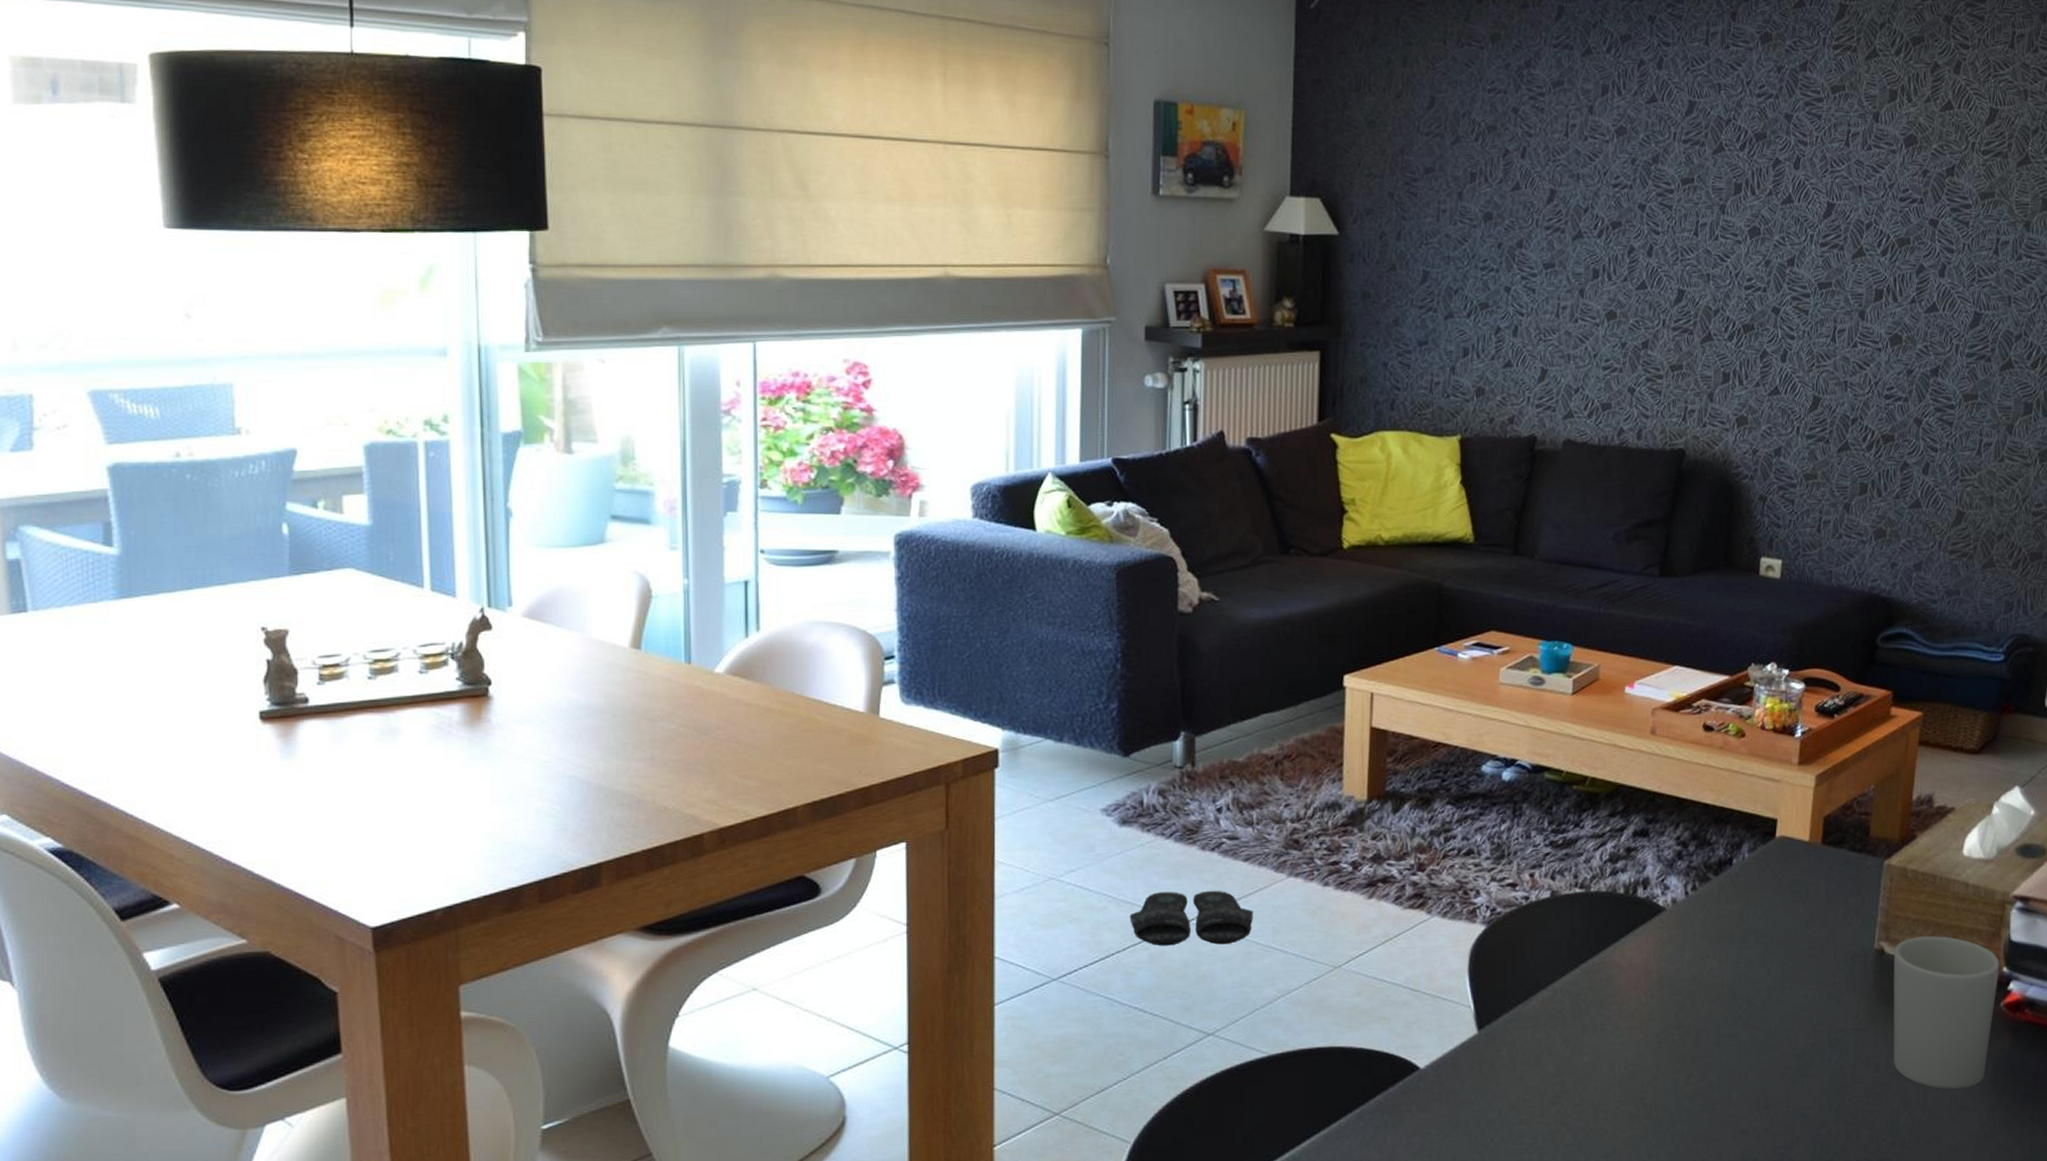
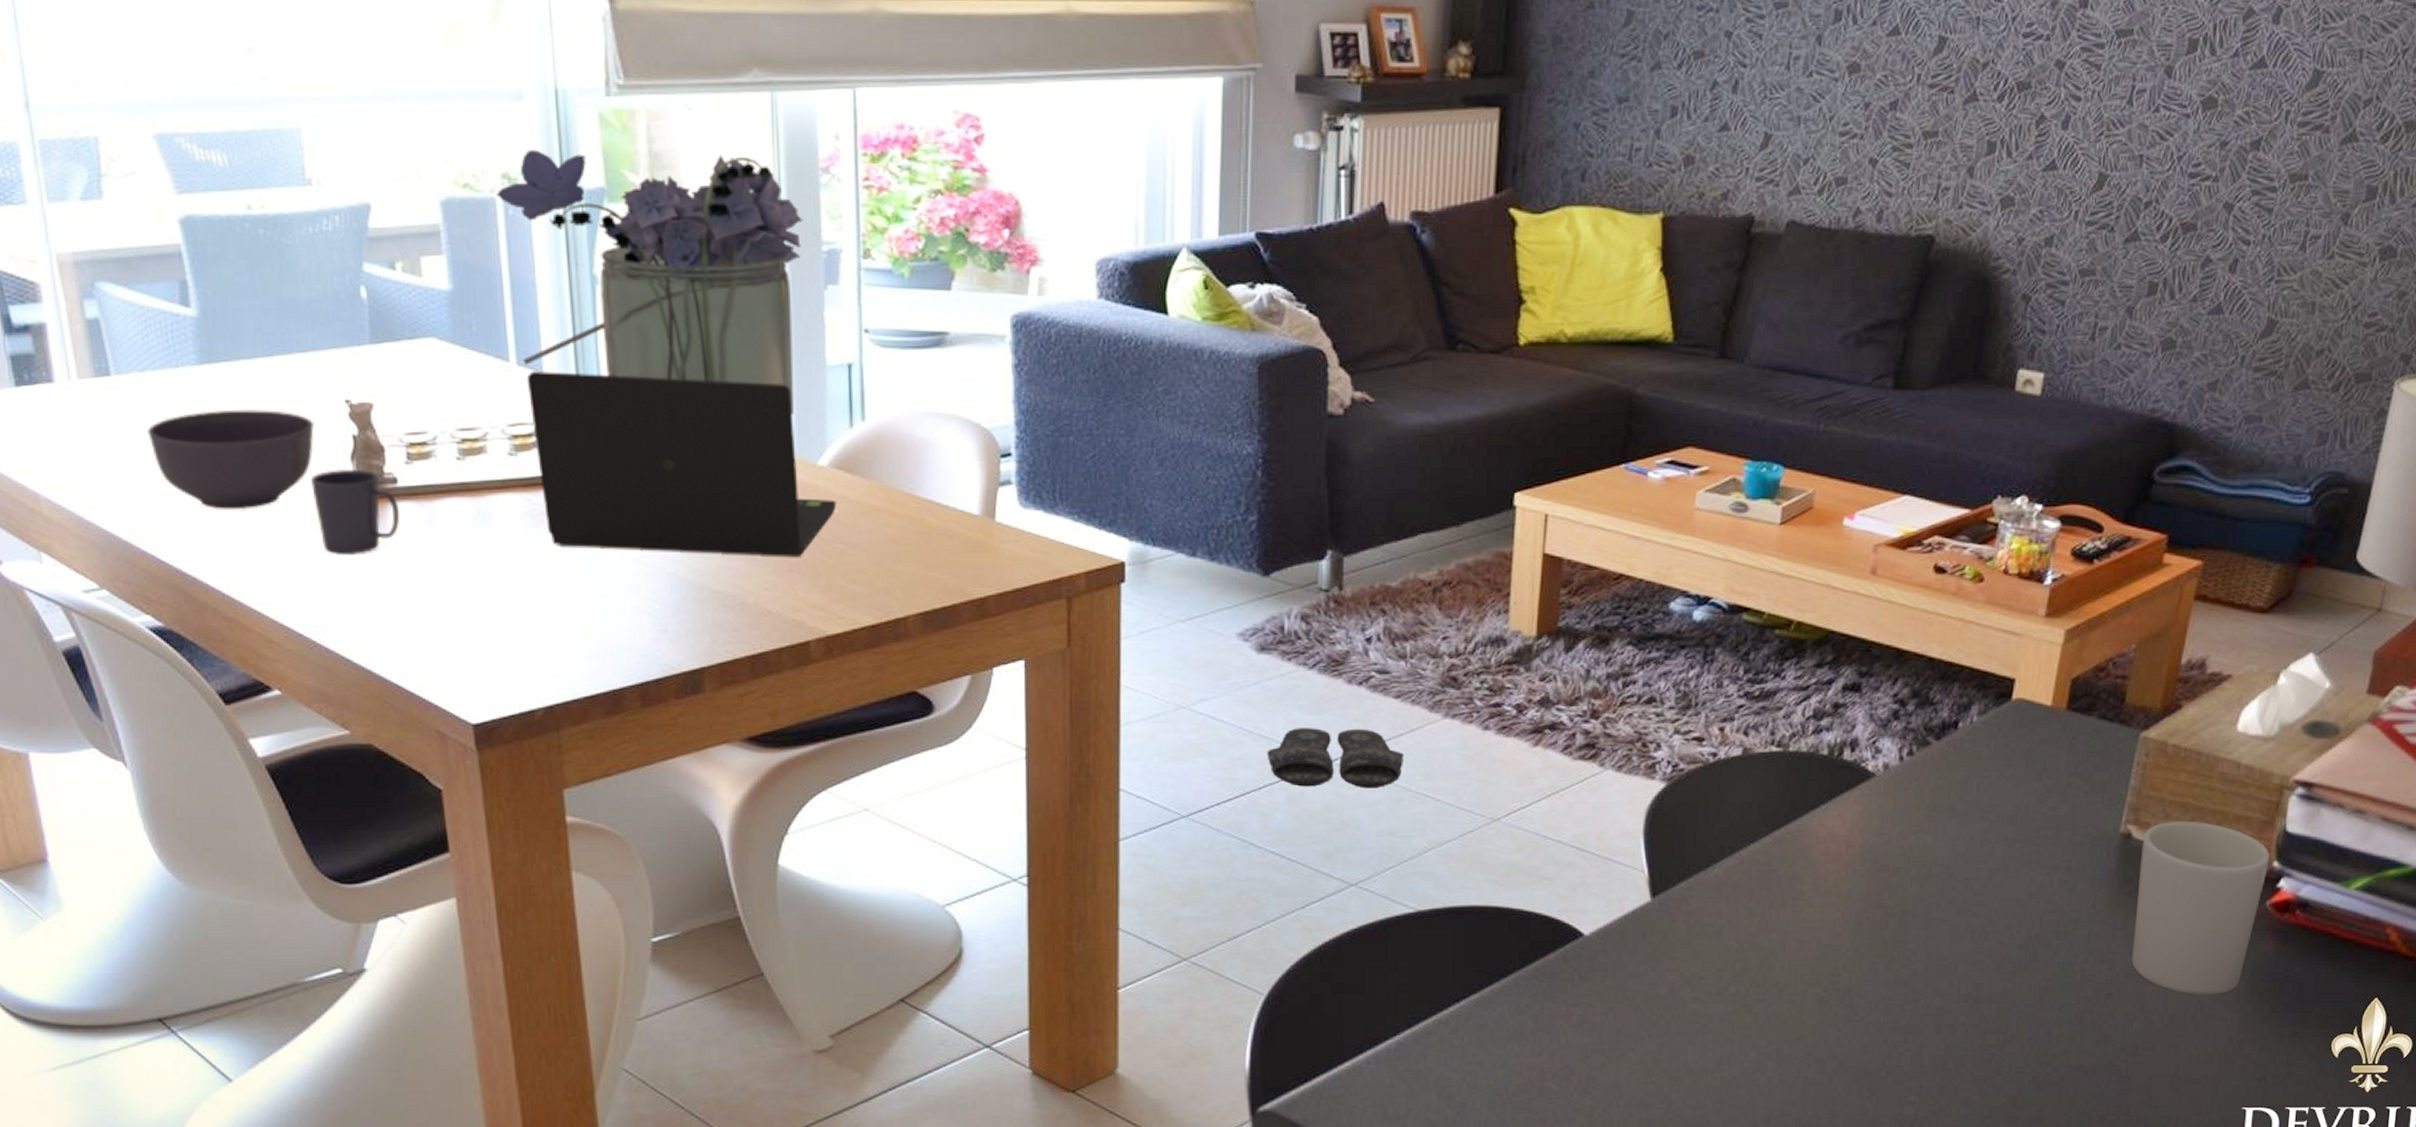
bowl: none [61,639,229,734] -> present [147,409,314,510]
mug: none [223,690,310,771] -> present [311,468,400,554]
flower bouquet: none [418,399,706,628] -> present [496,150,803,415]
laptop: none [439,595,732,757] -> present [526,371,837,557]

